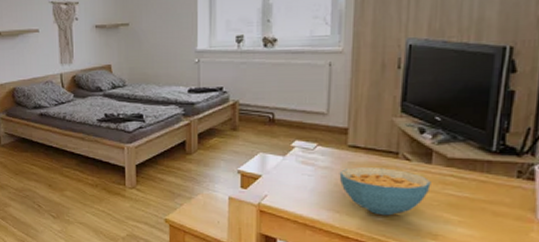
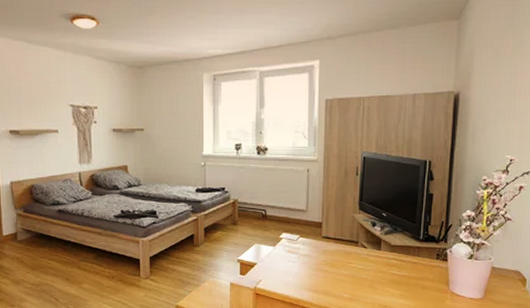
cereal bowl: present [339,167,431,216] -> none [316,254,381,293]

